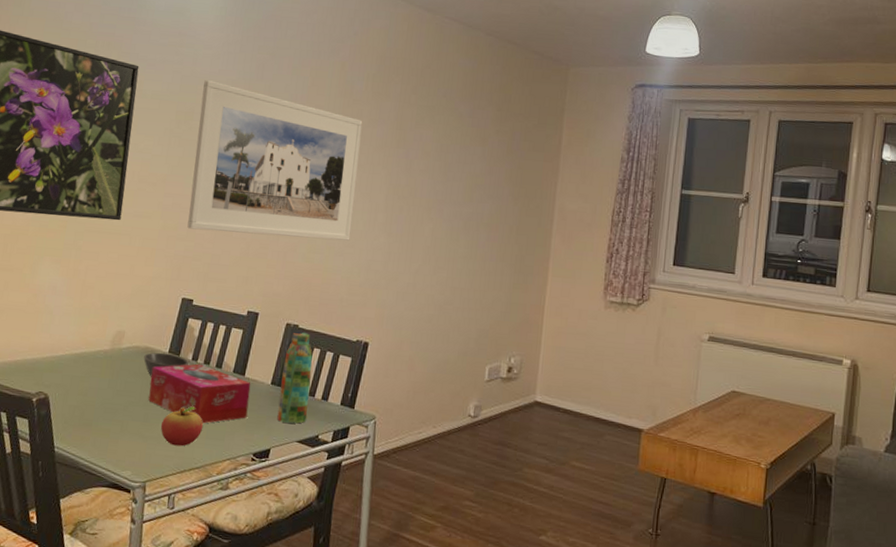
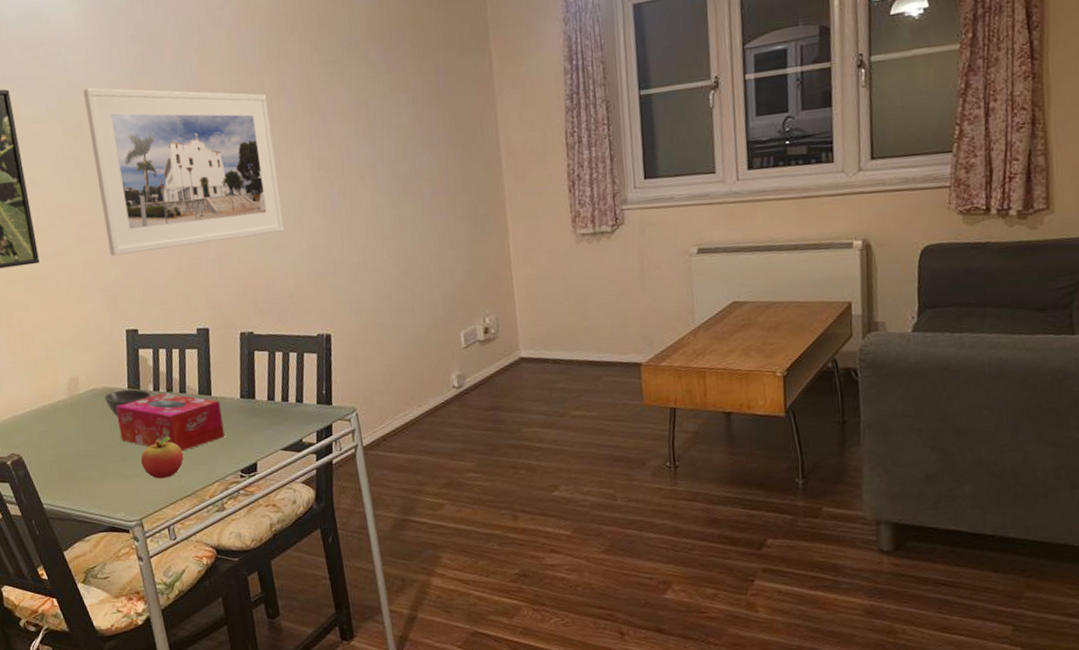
water bottle: present [277,332,313,424] -> none [247,338,287,434]

